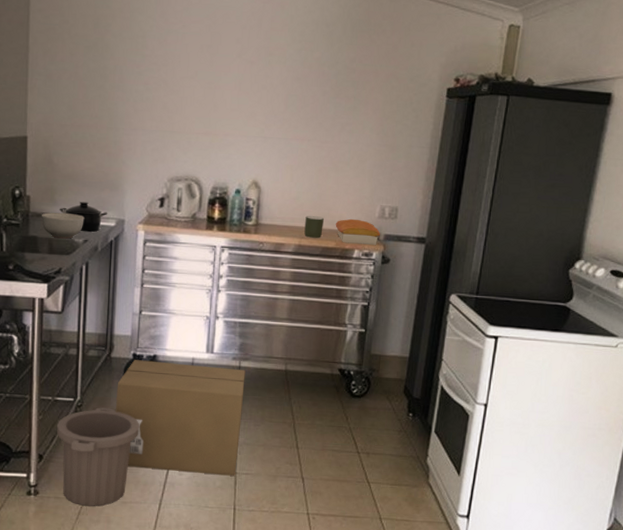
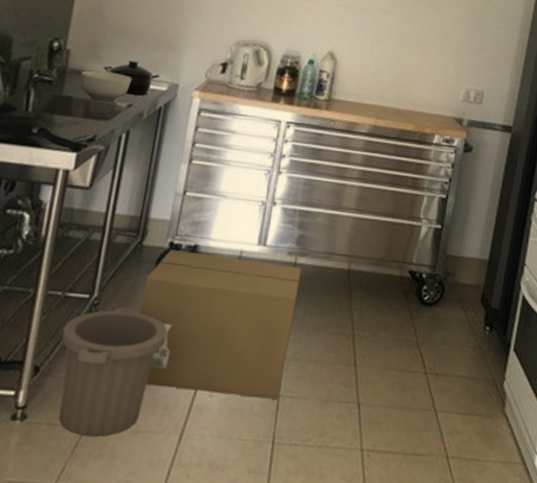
mug: present [304,216,325,239] -> none [381,94,404,121]
bread loaf: present [335,218,381,246] -> none [415,100,465,132]

